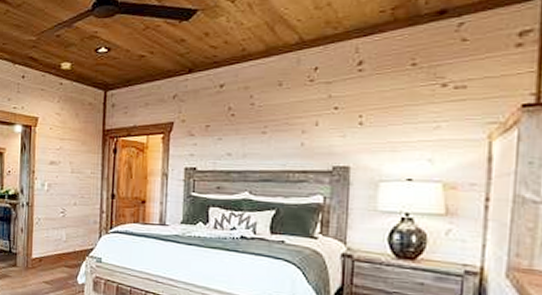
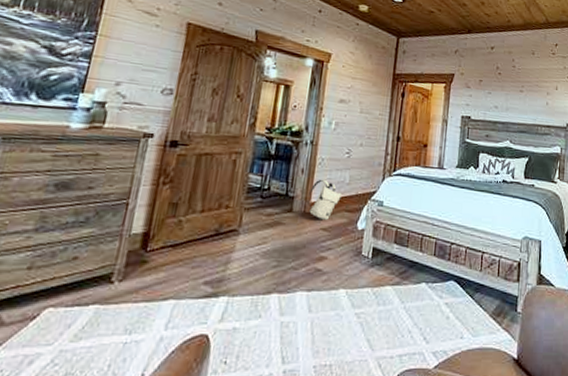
backpack: none [28,237,60,274] -> present [306,179,342,220]

